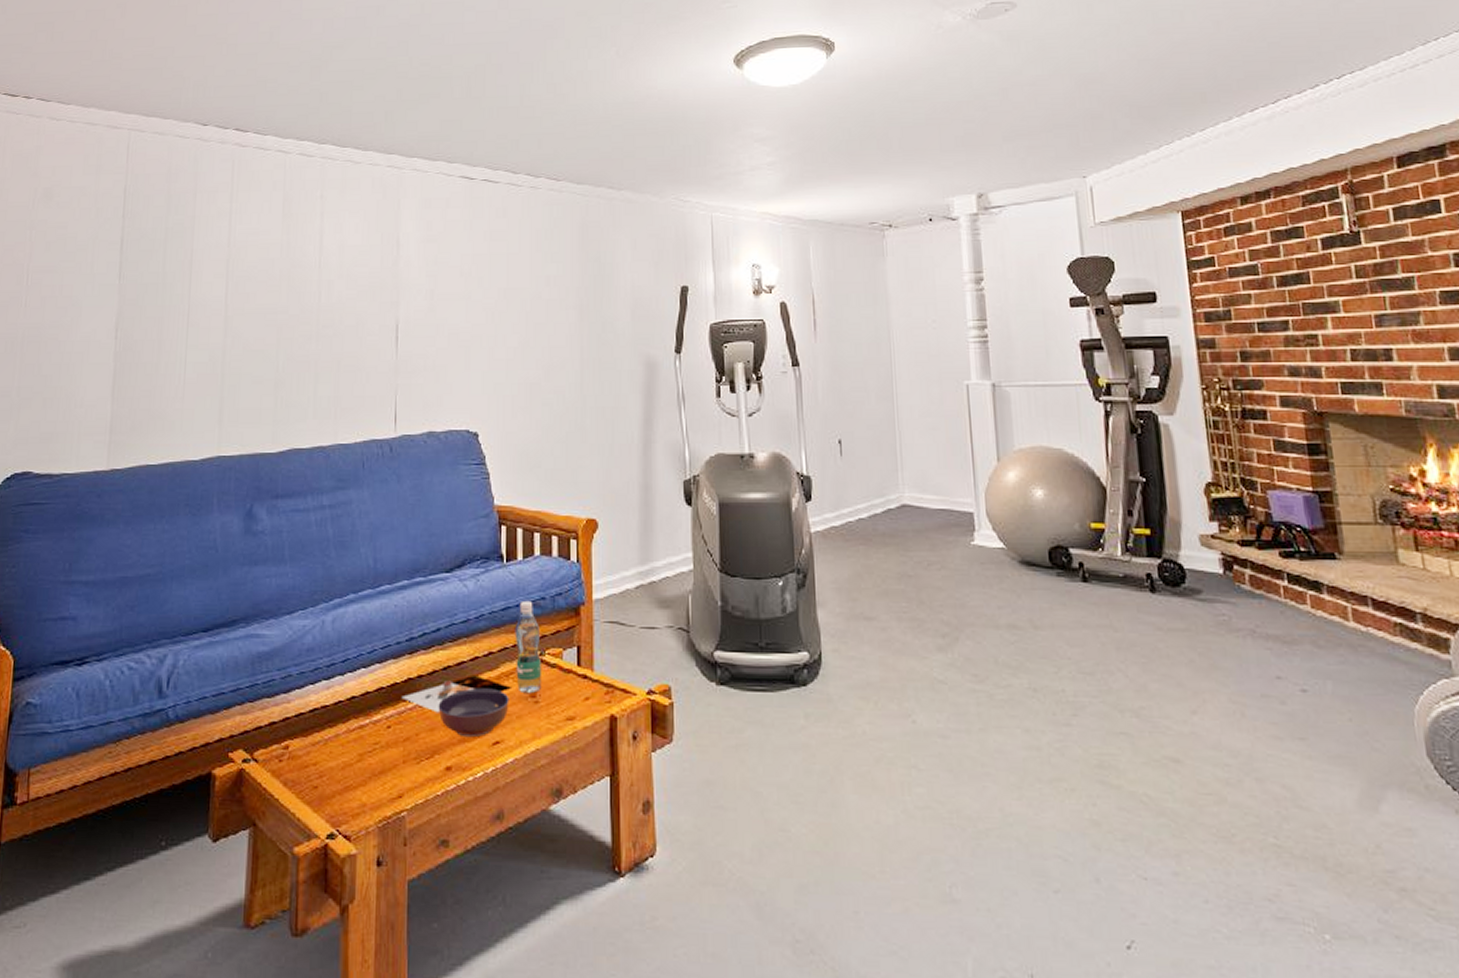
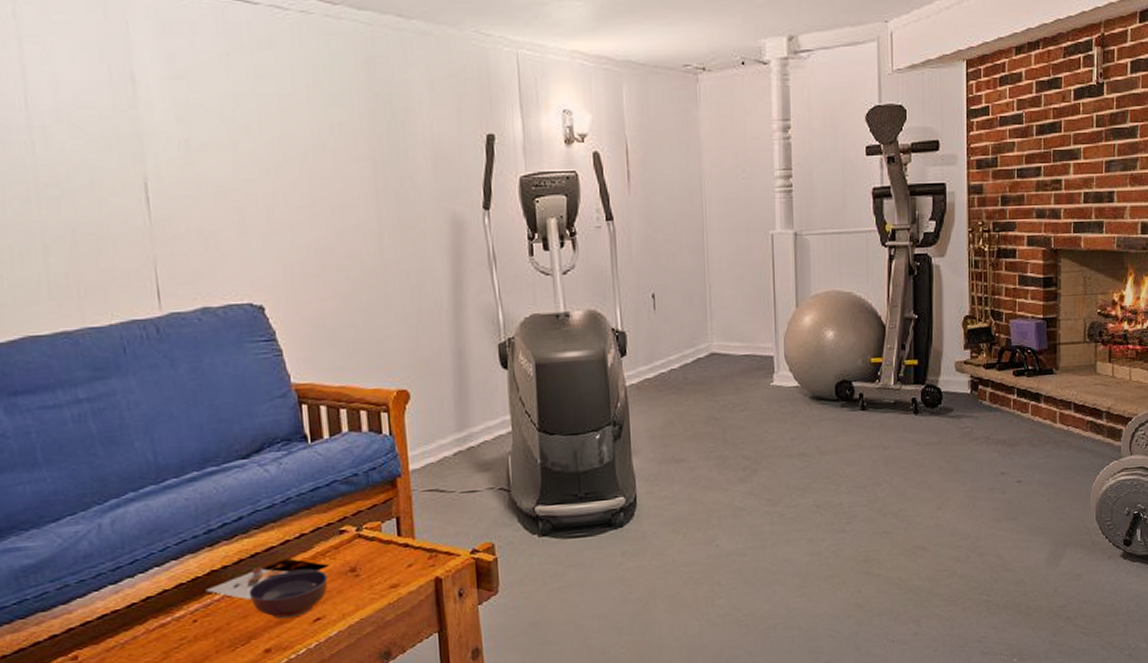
bottle: present [514,600,542,694] -> none [327,478,362,570]

